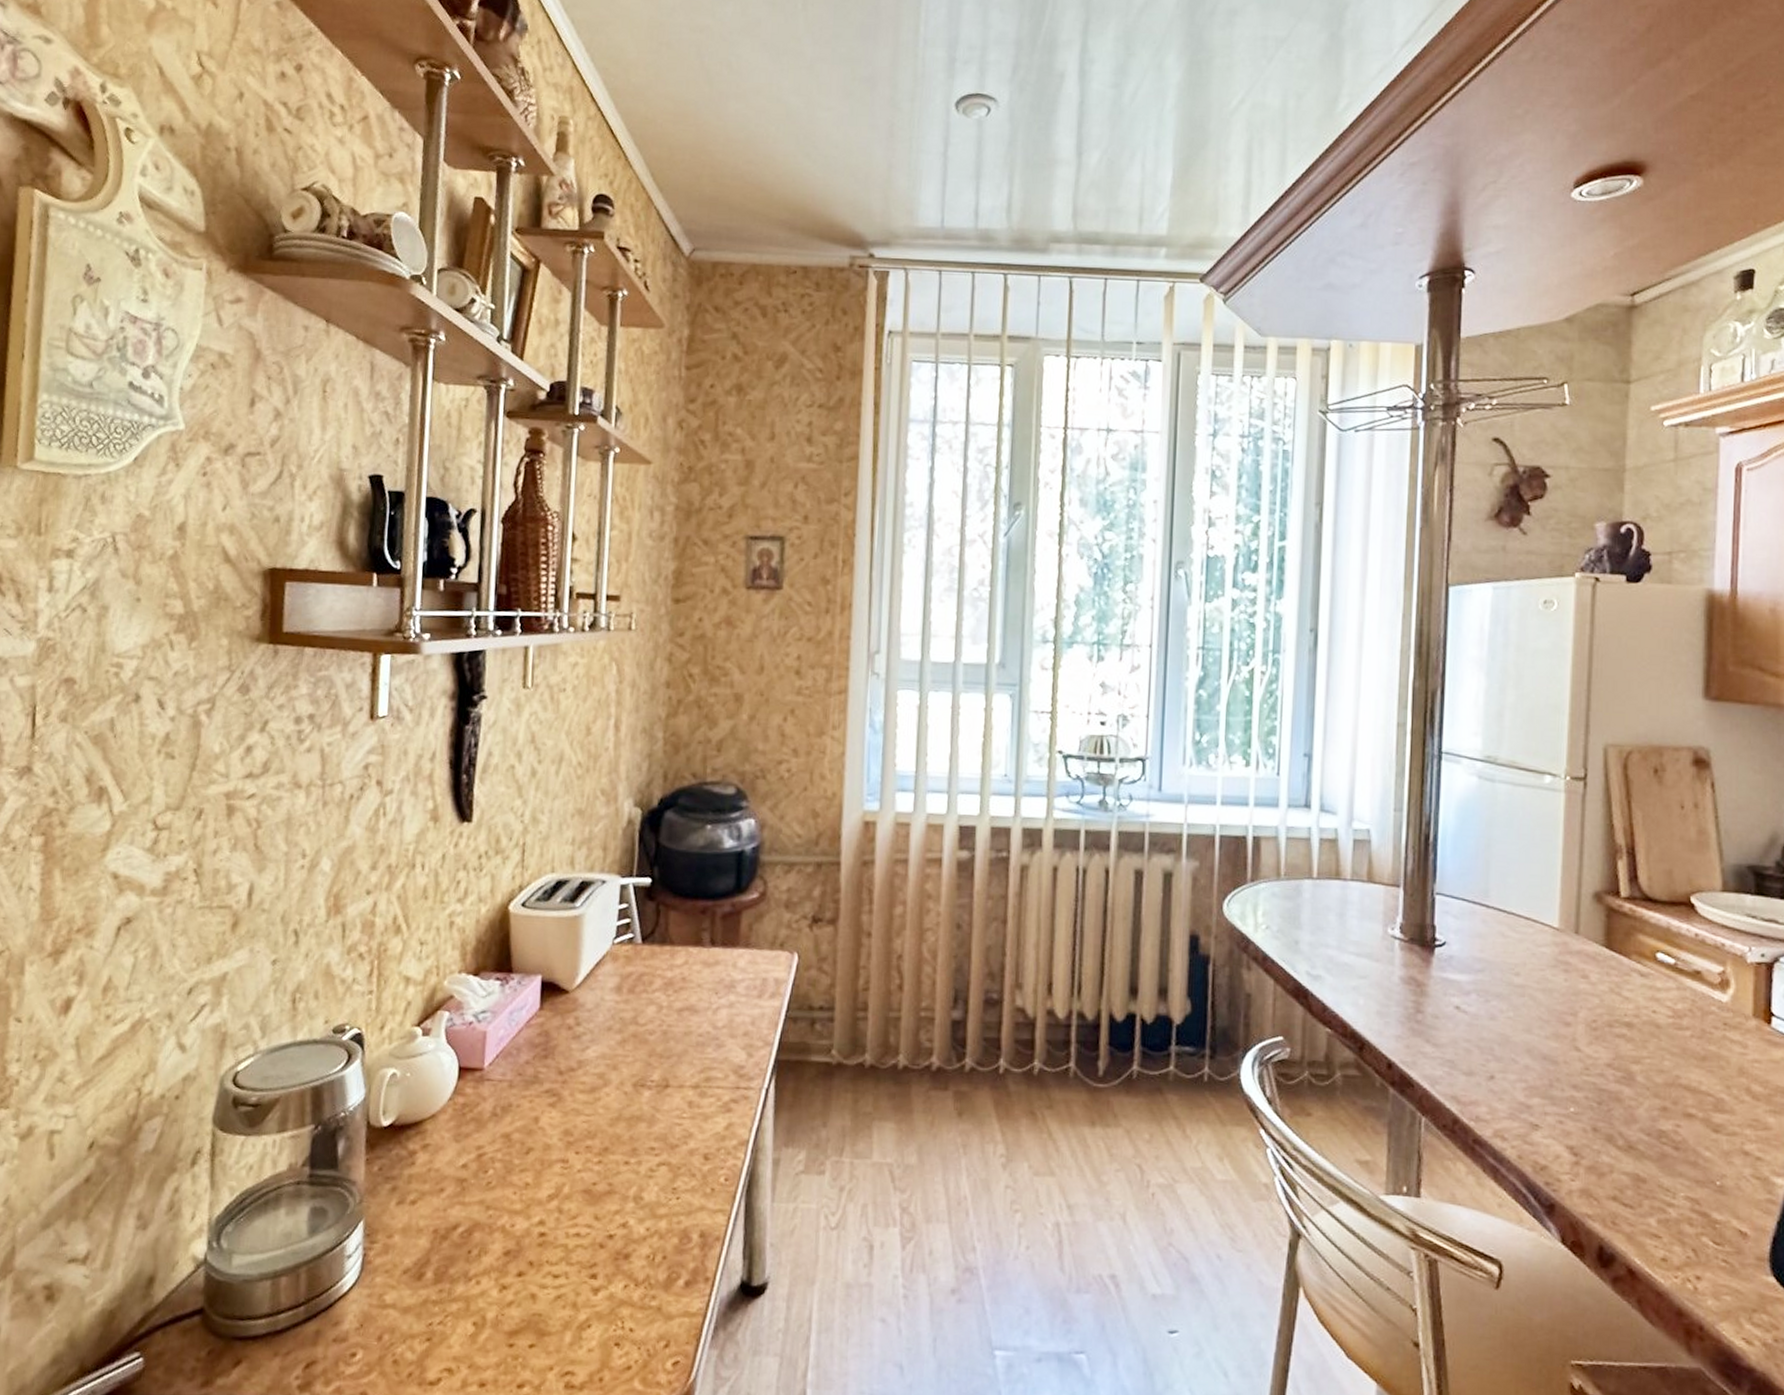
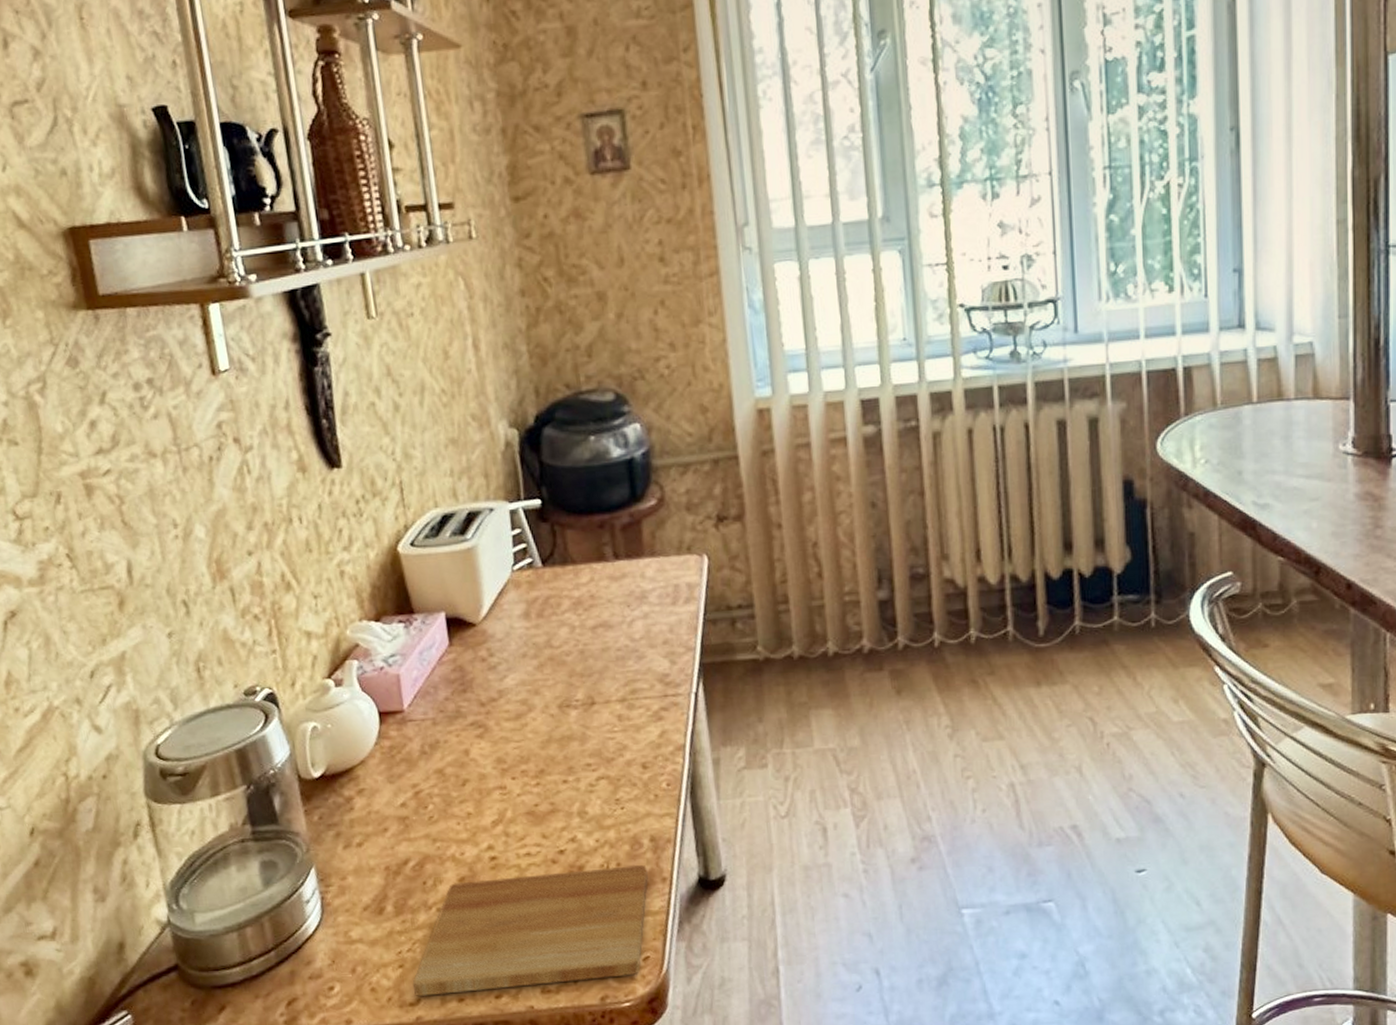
cutting board: none [435,1255,692,1380] -> present [413,865,648,996]

